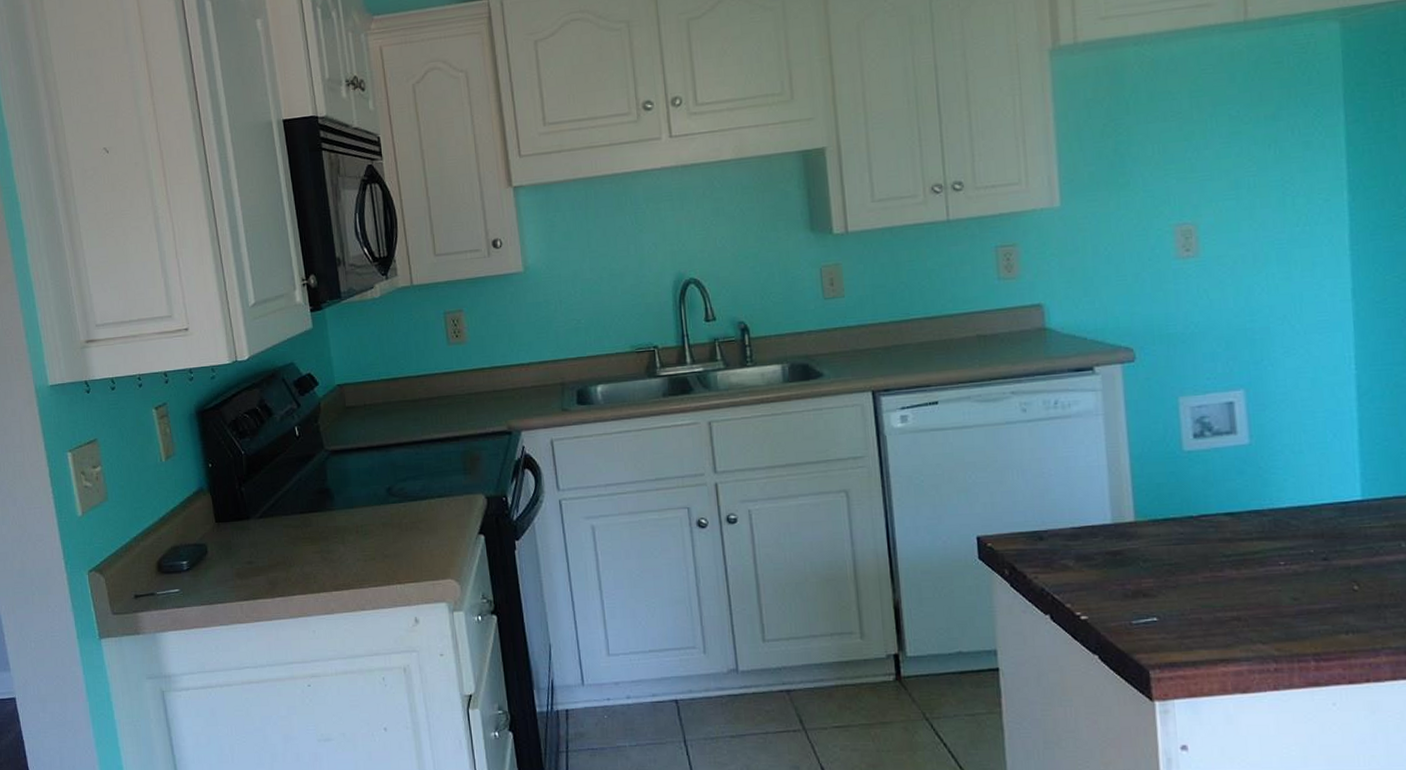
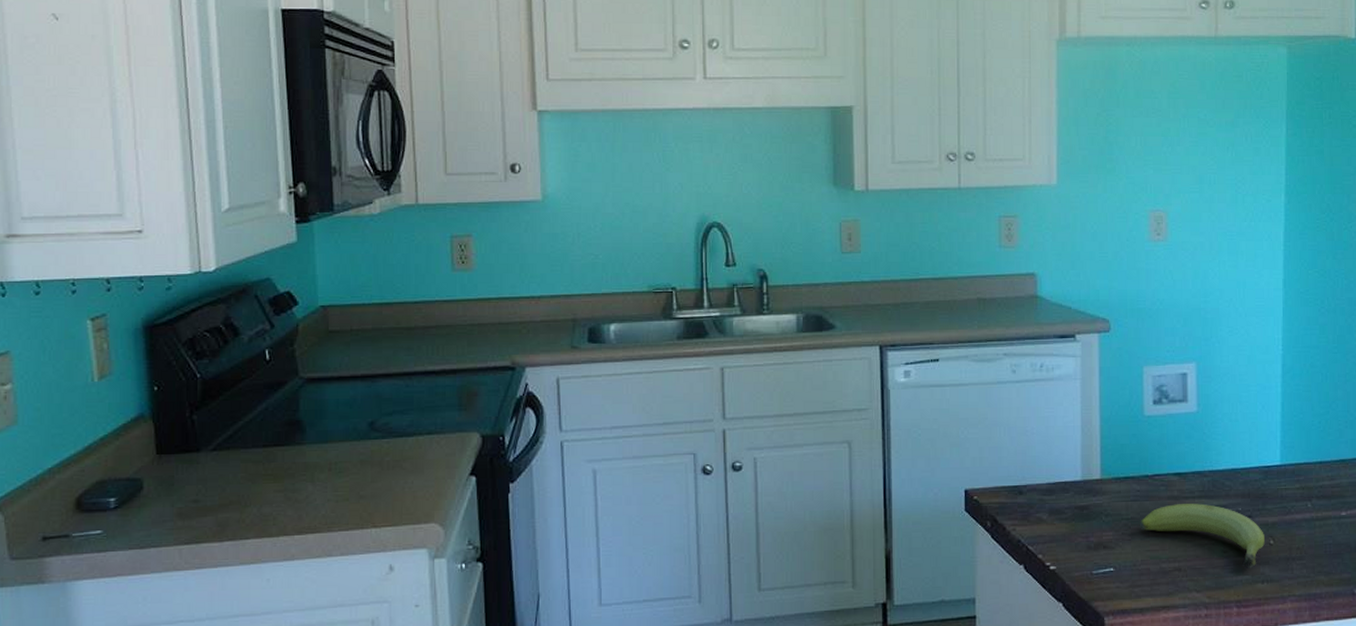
fruit: none [1185,546,1347,617] -> present [1139,503,1265,568]

